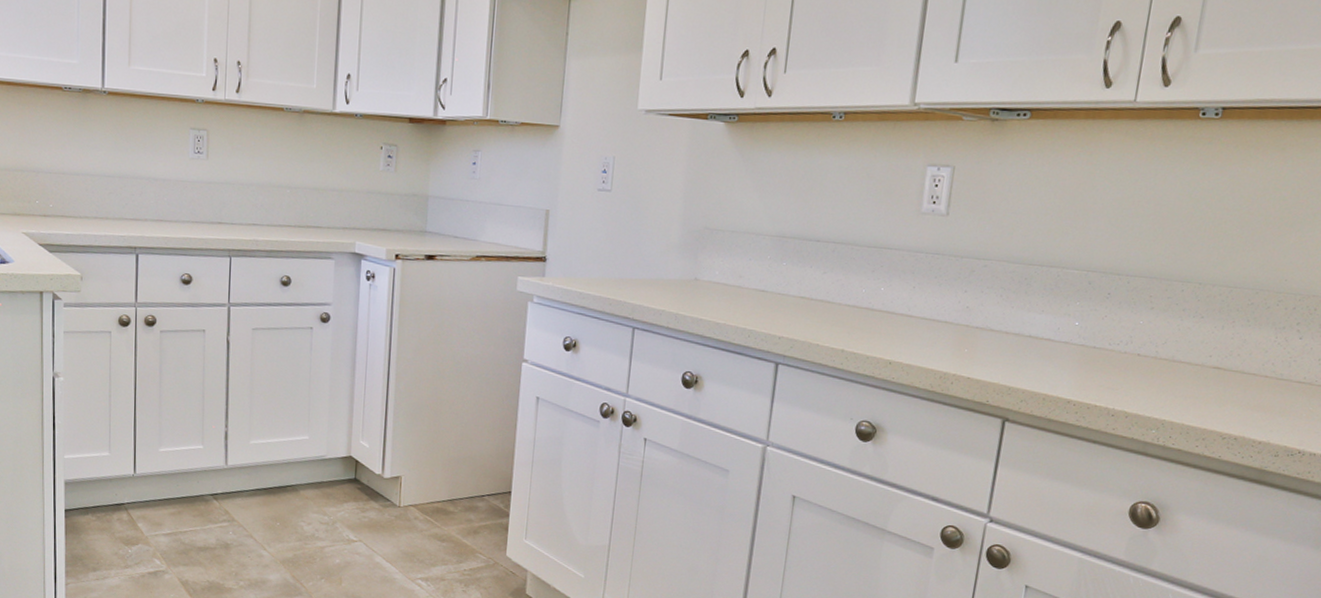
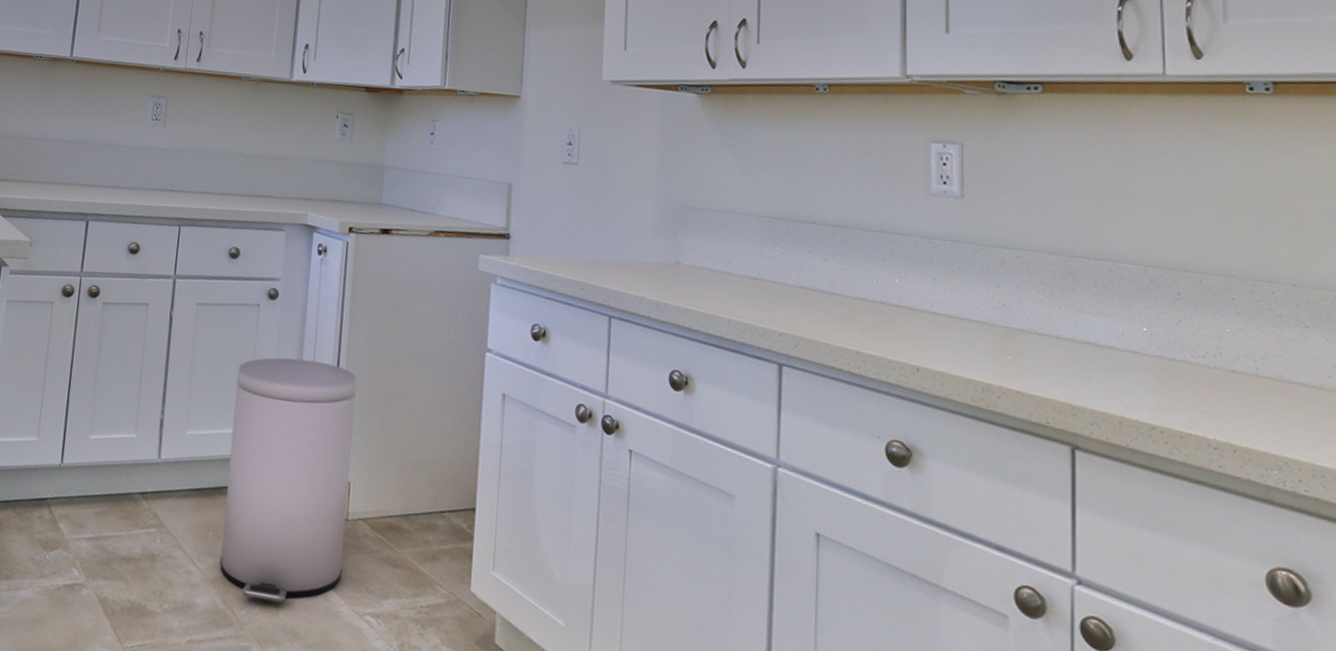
pedal bin: none [287,374,407,574] -> present [219,357,358,603]

